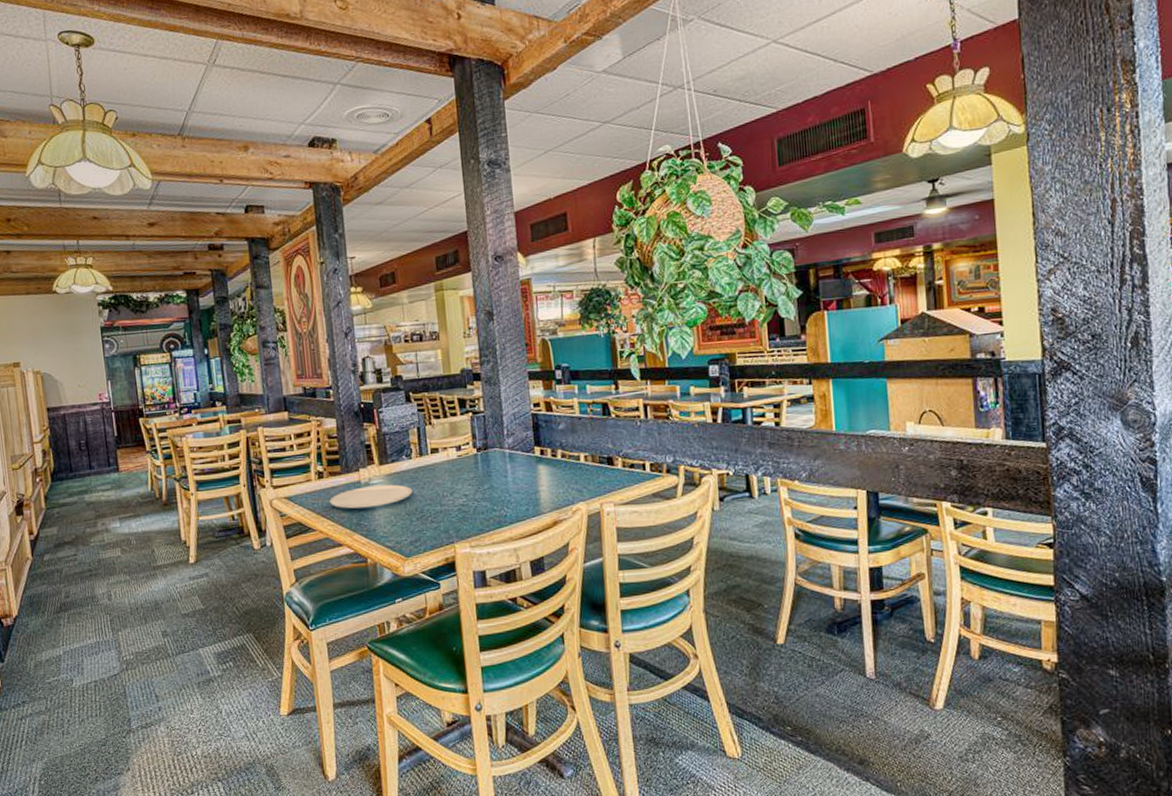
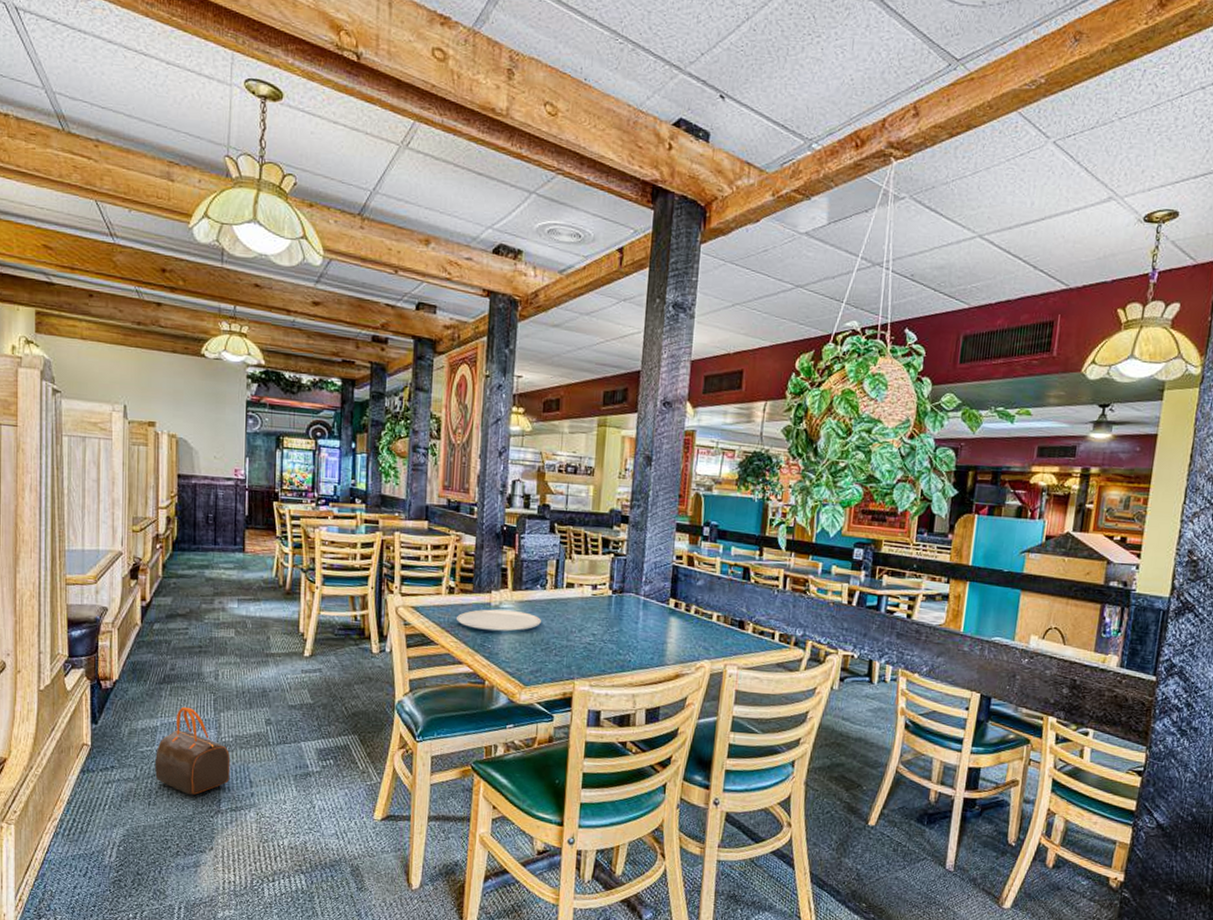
handbag: none [62,631,136,718] -> present [154,706,231,795]

